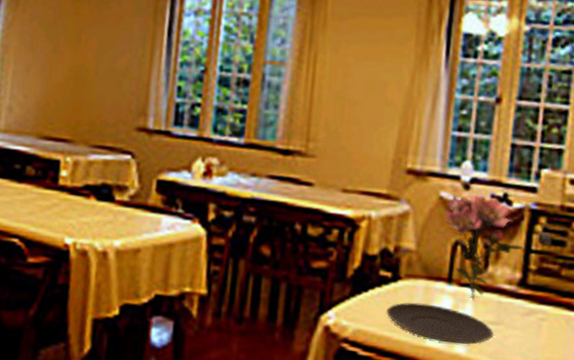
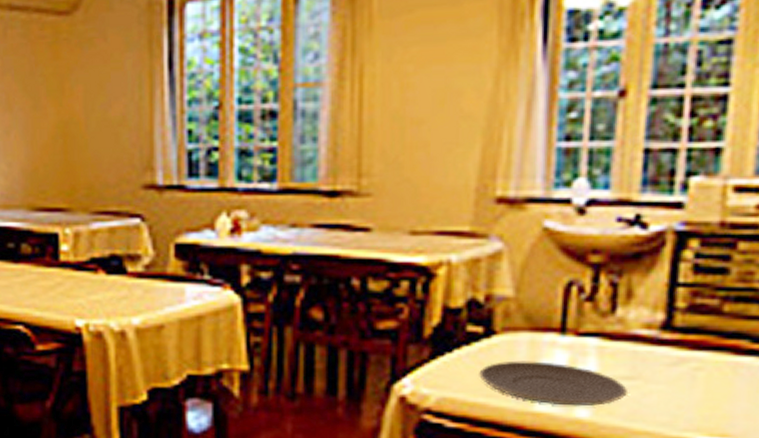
flower bouquet: present [444,195,552,301] -> none [552,220,708,353]

